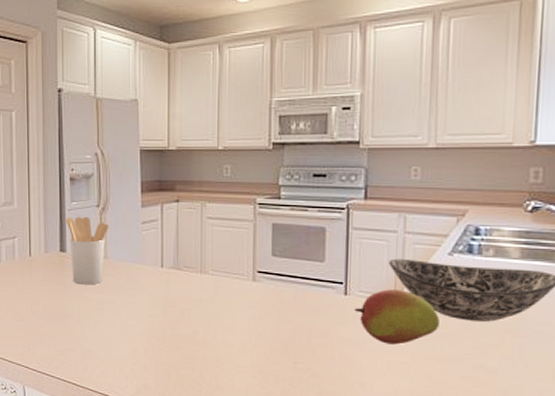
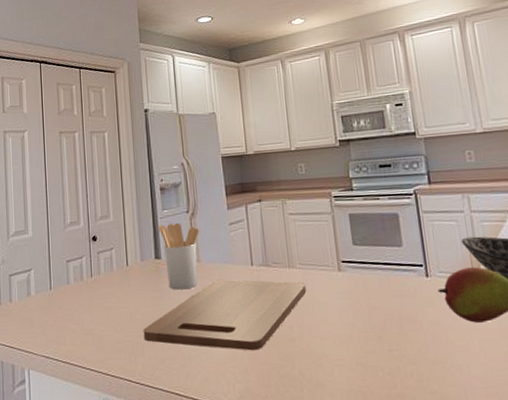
cutting board: none [43,278,217,351] -> present [143,279,307,351]

